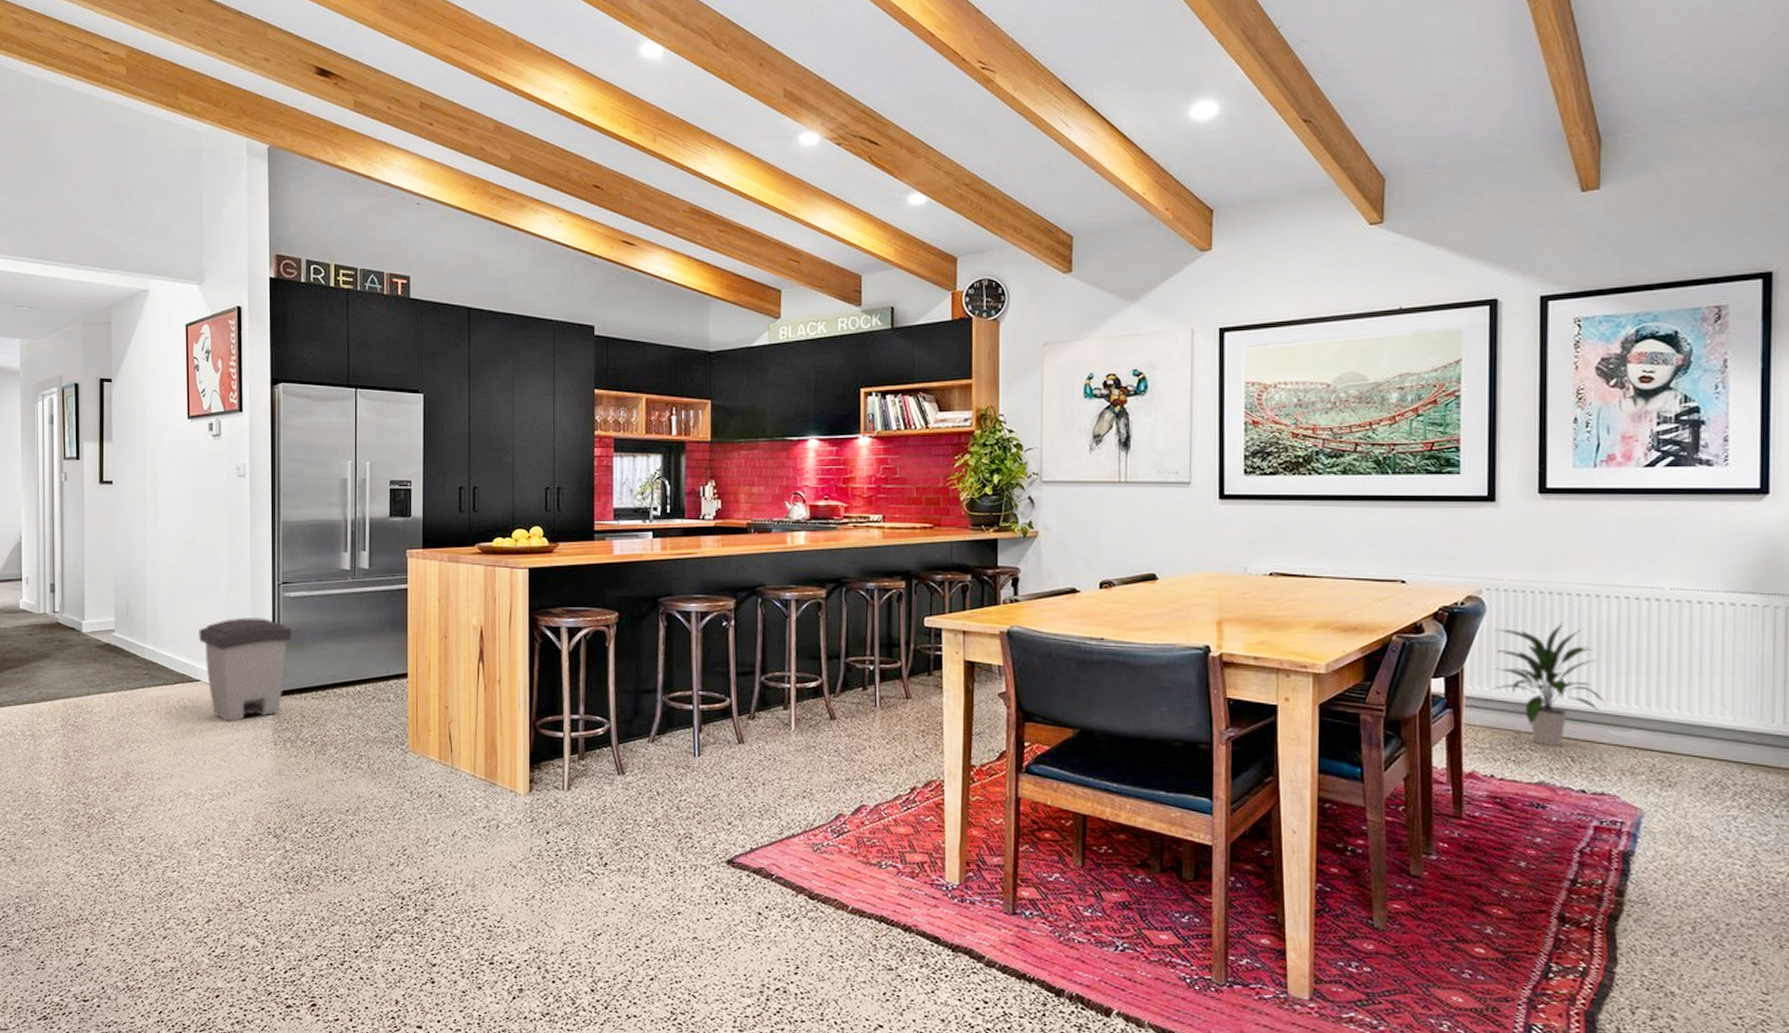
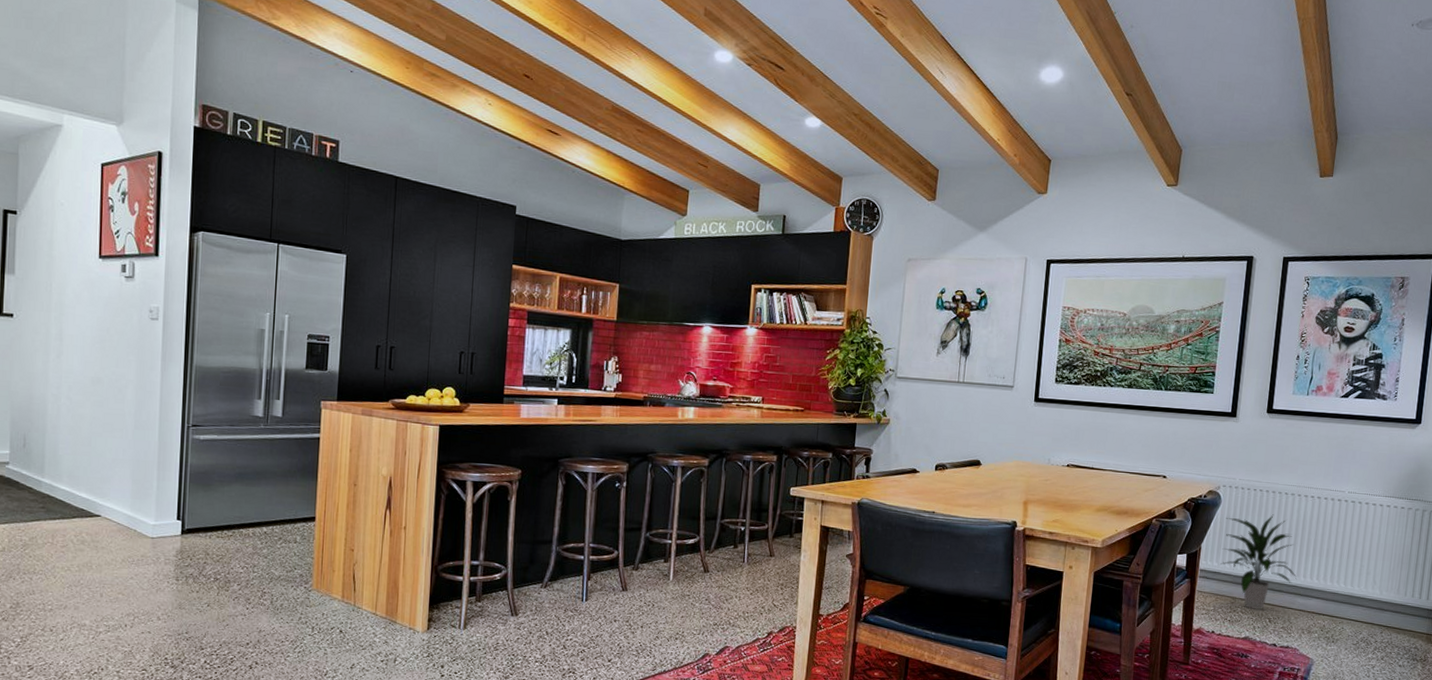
trash can: present [198,617,292,722] -> none [101,457,200,557]

